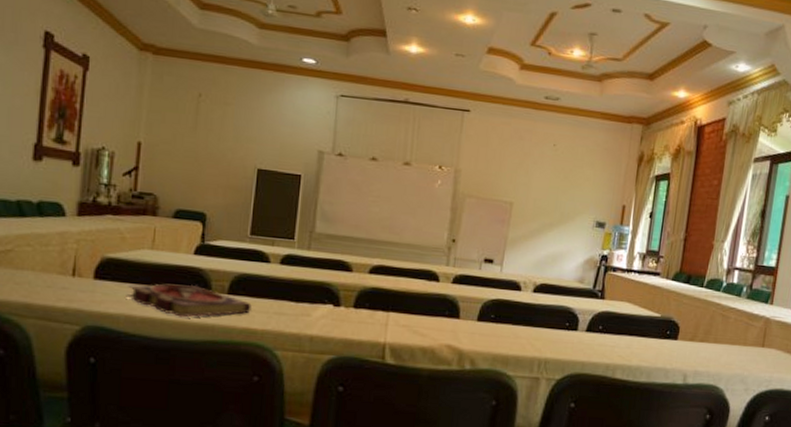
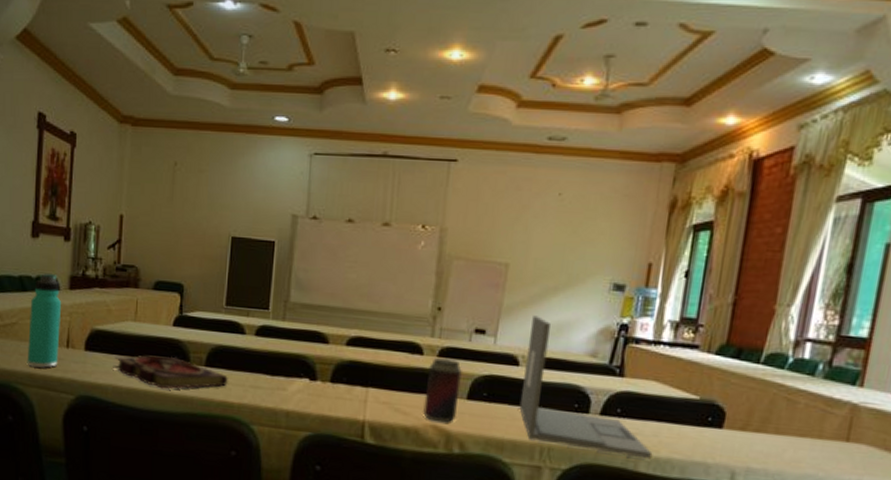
thermos bottle: none [23,199,68,298] -> present [27,274,62,368]
beverage can: none [439,285,473,343] -> present [423,358,462,423]
laptop: none [521,247,627,368] -> present [519,315,653,460]

